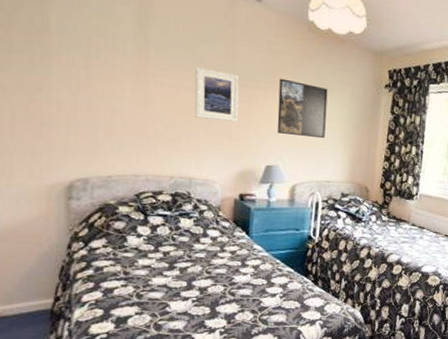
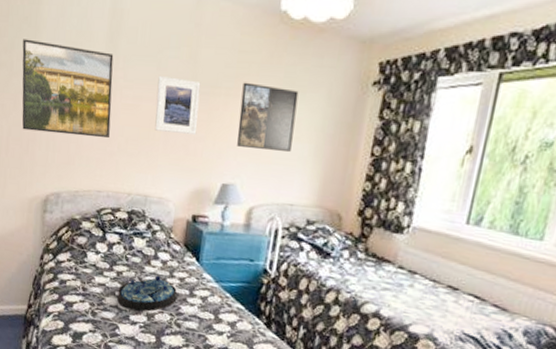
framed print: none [25,14,146,124] -> present [22,39,114,139]
serving tray: none [166,251,230,287] -> present [117,275,177,312]

